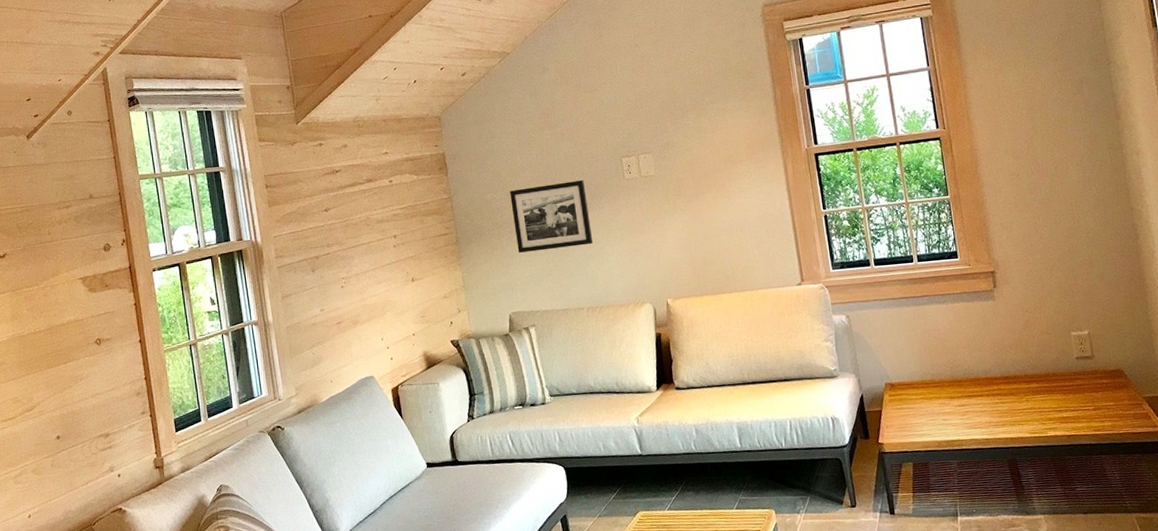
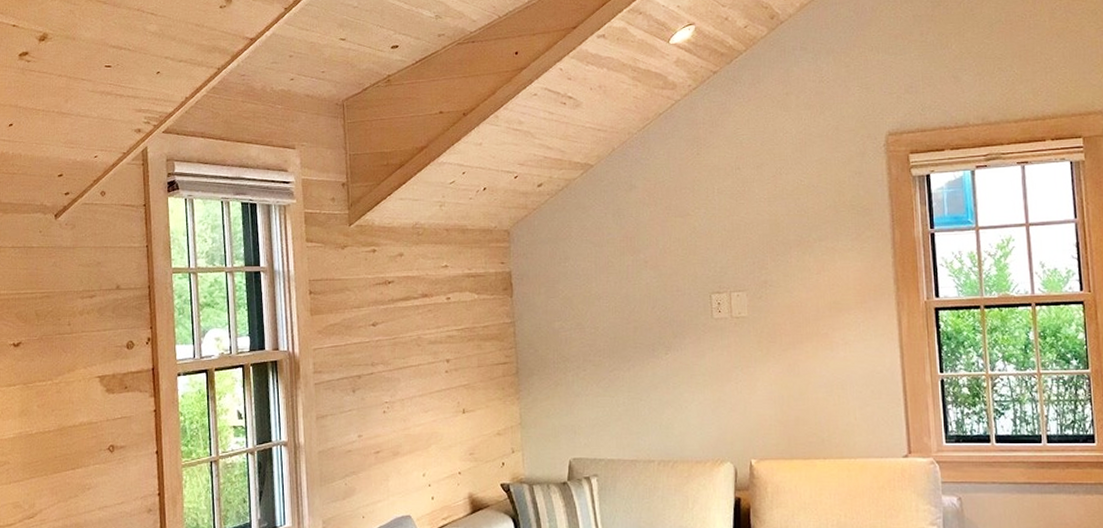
picture frame: present [510,180,594,253] -> none [581,316,672,391]

